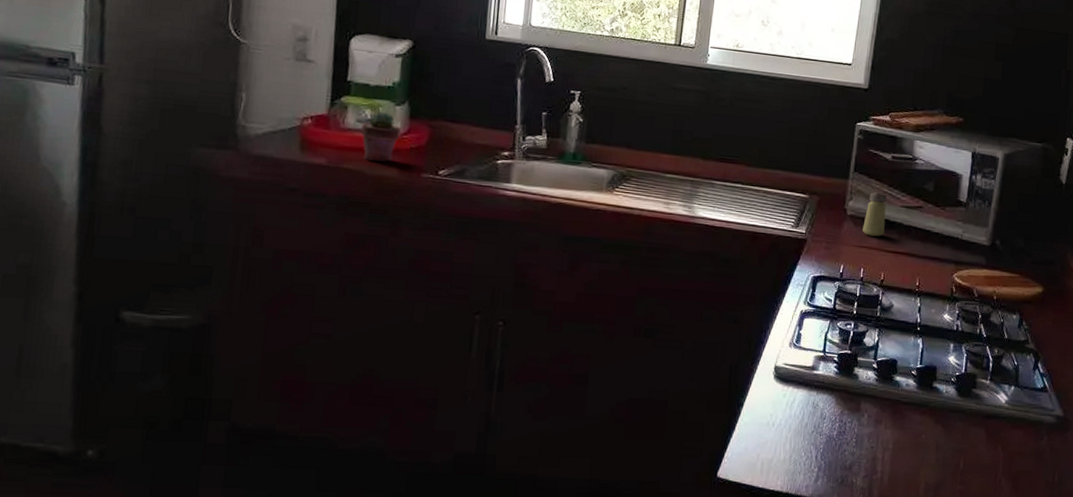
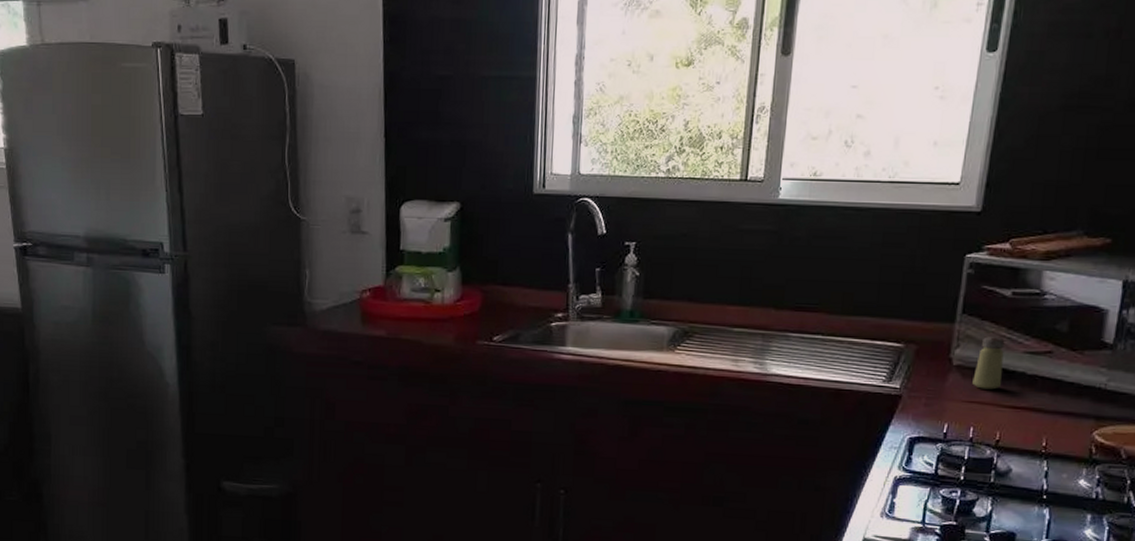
potted succulent: present [360,111,401,162] -> none [416,279,454,331]

